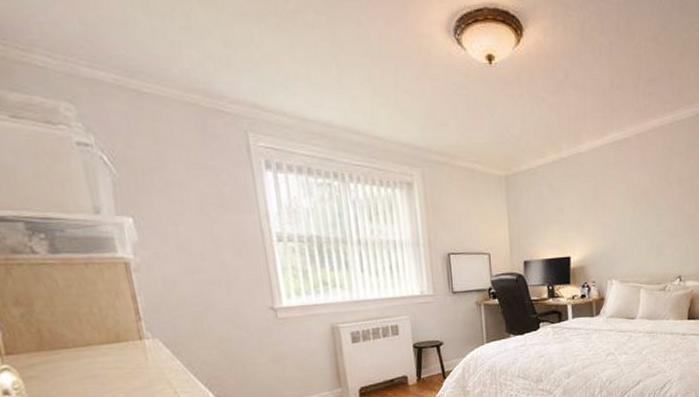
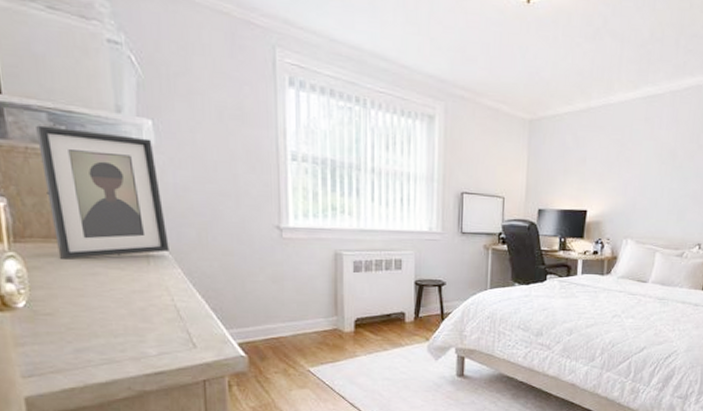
picture frame: none [14,234,166,366] -> present [36,125,169,259]

